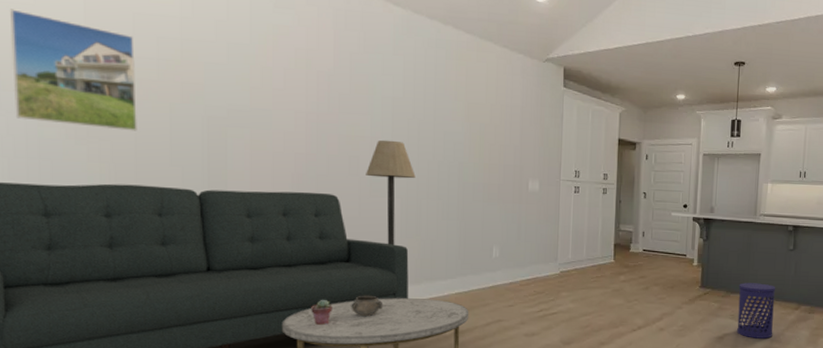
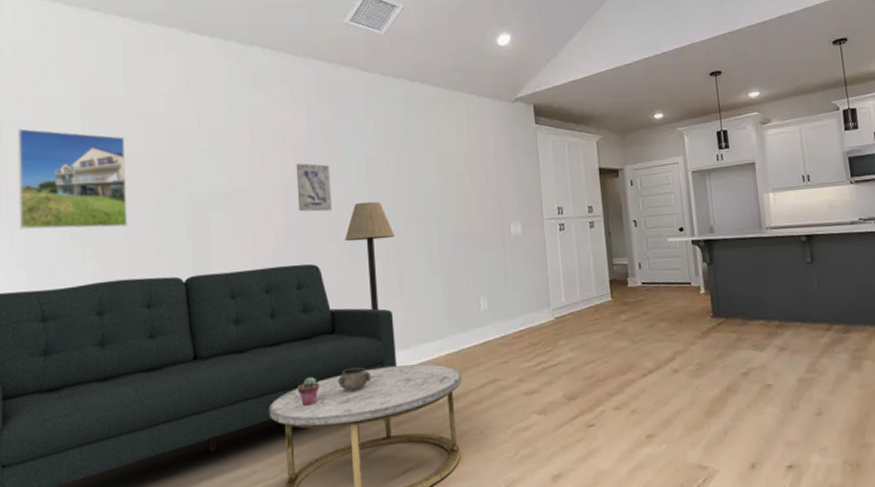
wall art: none [319,91,355,144] -> present [296,163,332,212]
waste bin: present [737,283,775,339] -> none [756,304,807,370]

